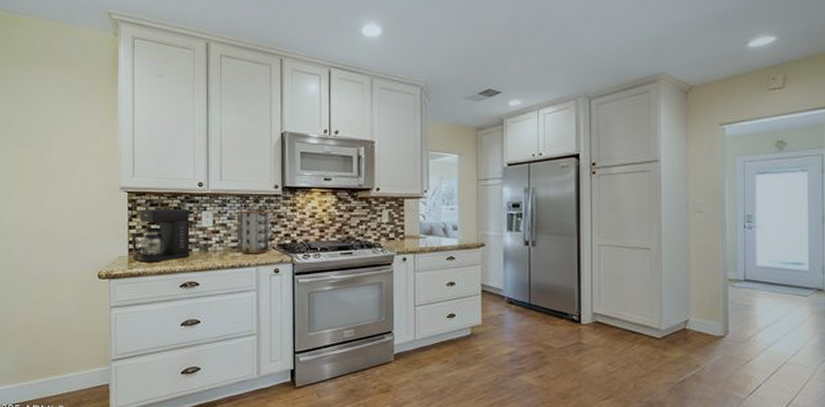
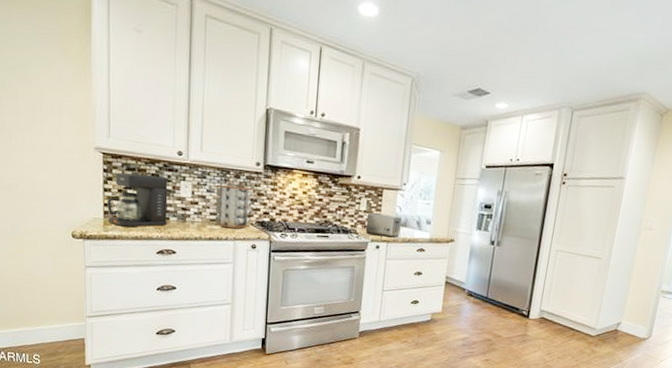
toaster: none [390,224,426,249] -> present [365,212,402,239]

